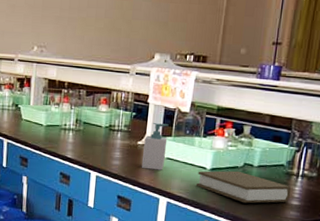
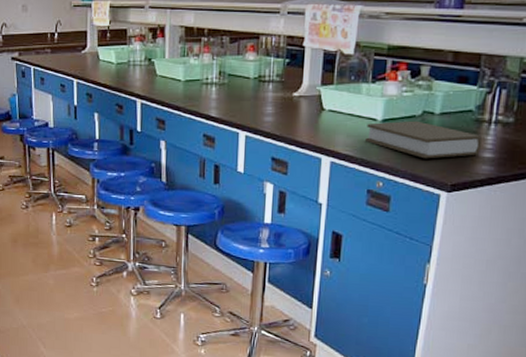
soap bottle: present [141,123,169,170] -> none [298,70,330,125]

